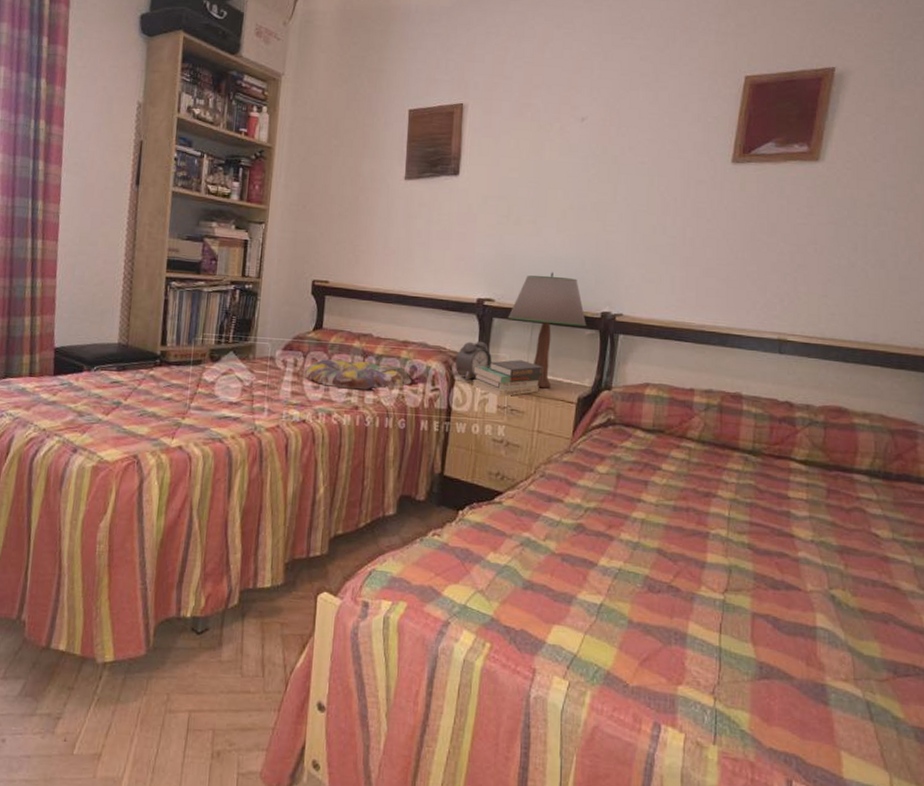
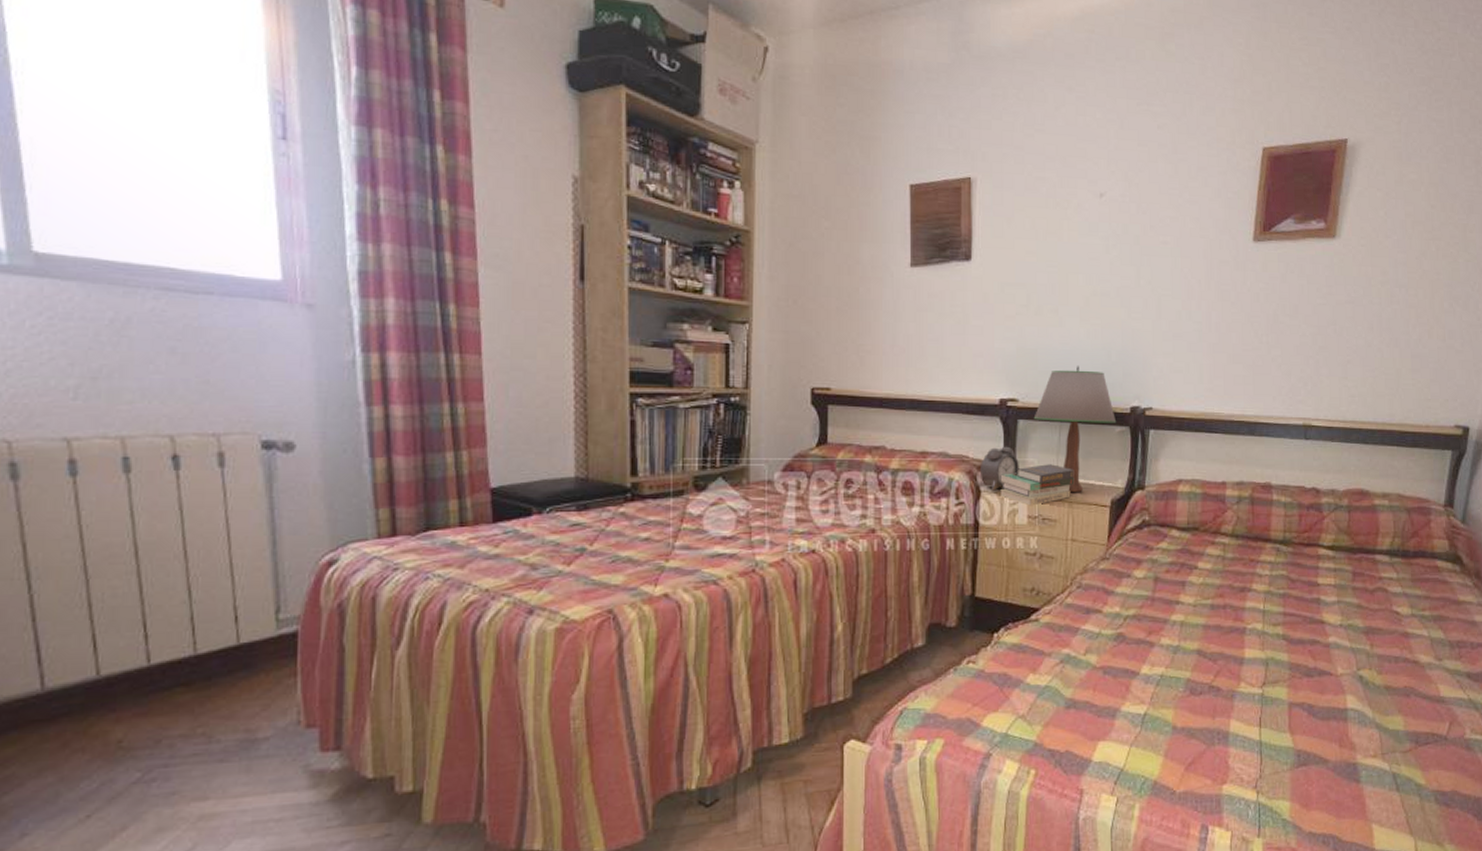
cushion: present [304,359,413,390] -> none [809,477,935,511]

